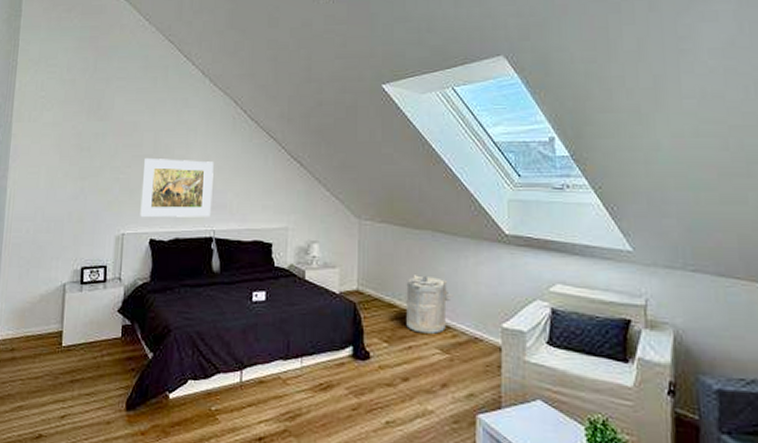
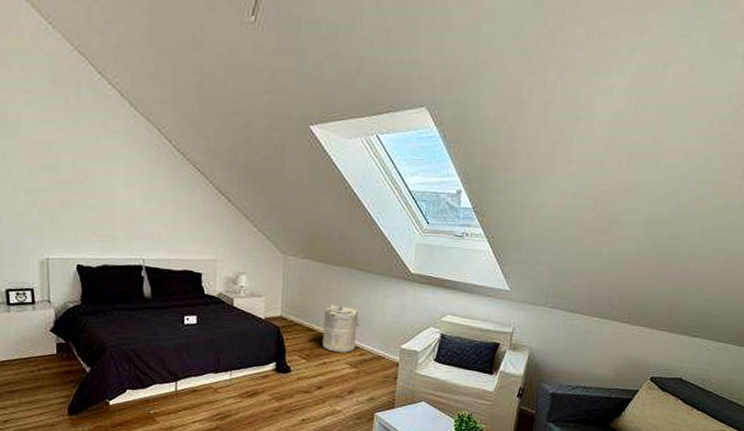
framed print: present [140,157,214,217] -> none [62,182,140,246]

